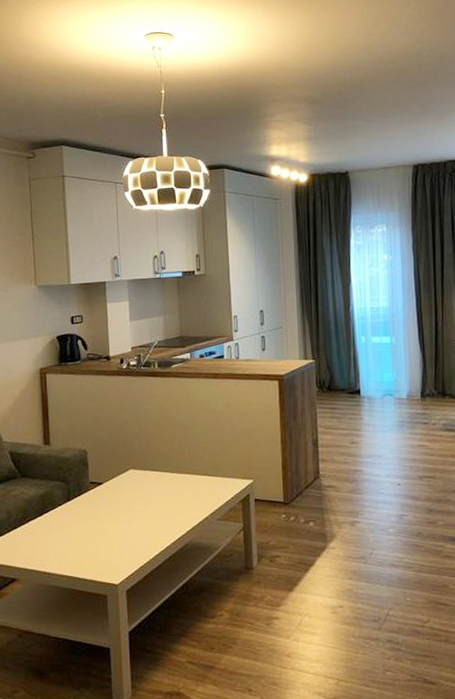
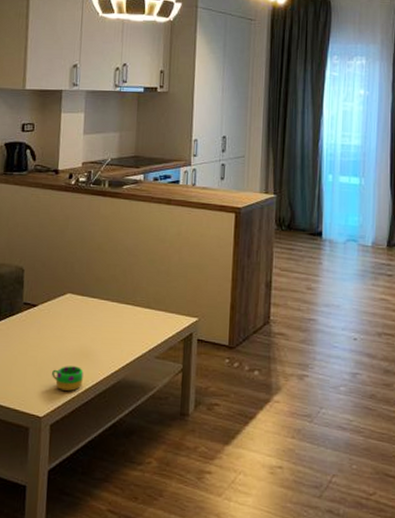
mug: none [123,535,152,559] -> present [52,366,83,392]

